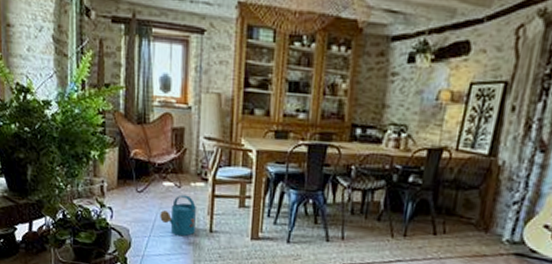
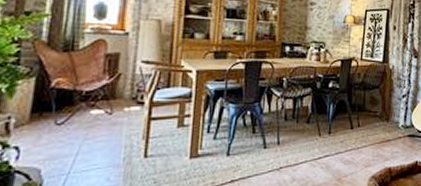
watering can: present [160,194,196,237] -> none [84,121,129,168]

